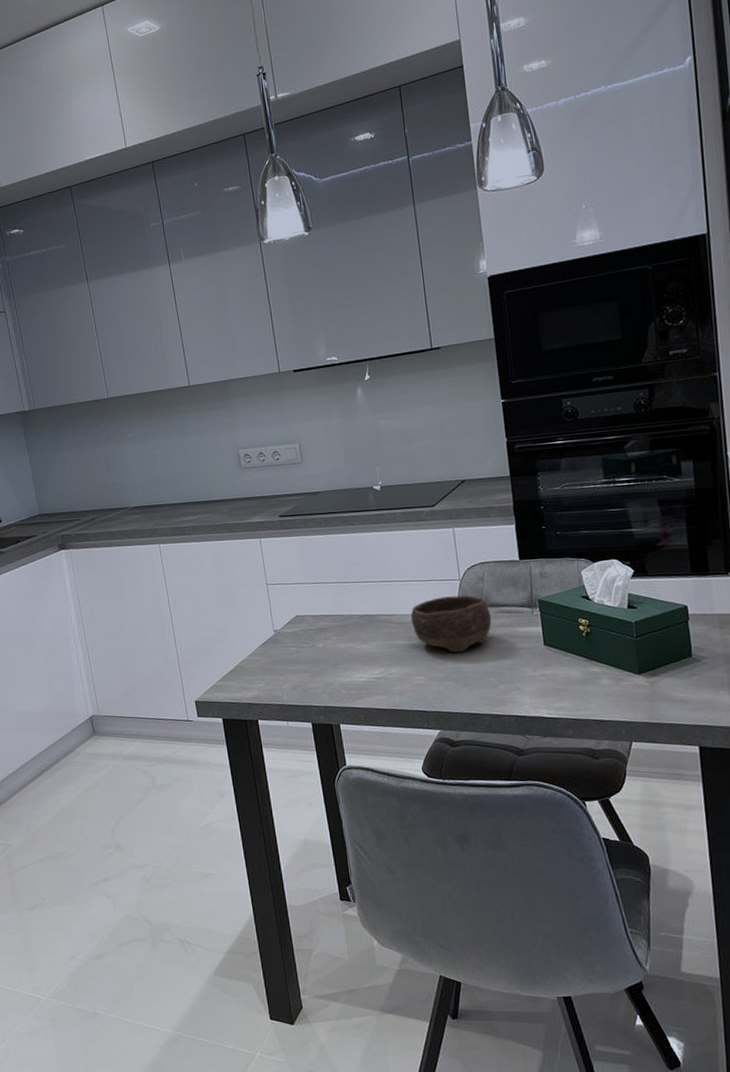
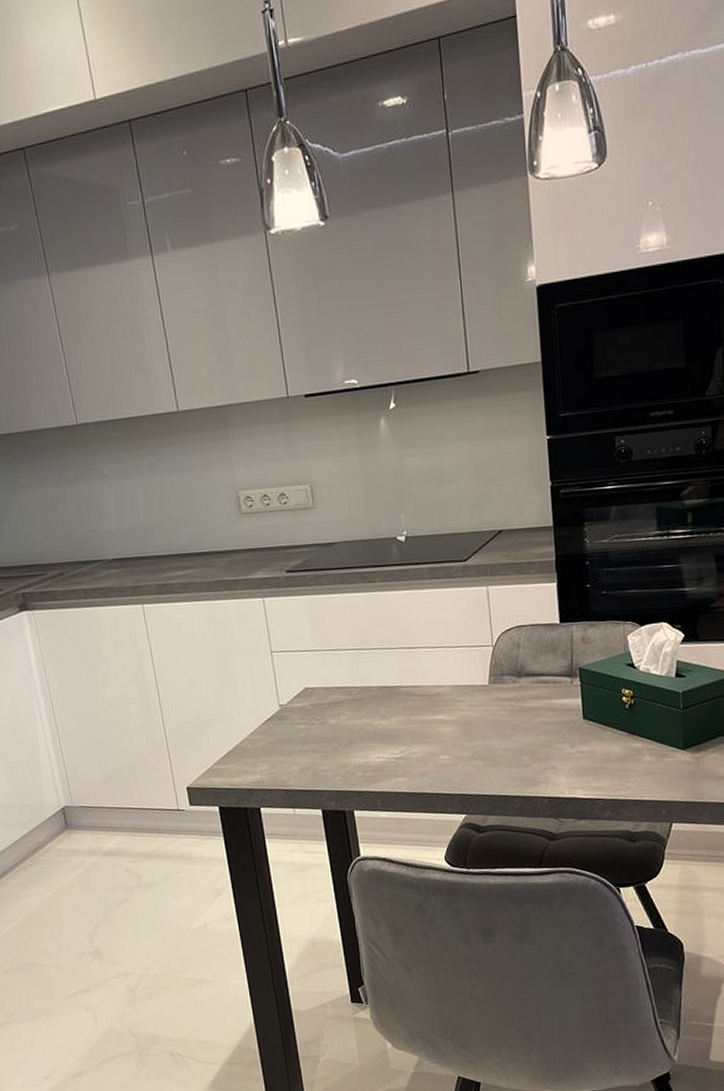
bowl: present [410,595,492,653] -> none [436,663,527,728]

